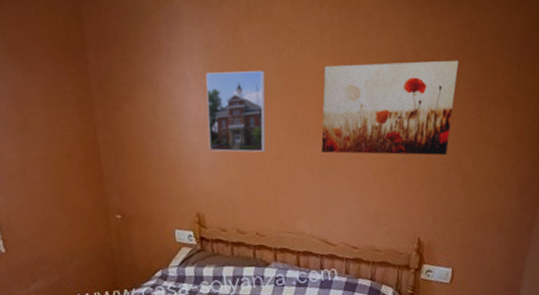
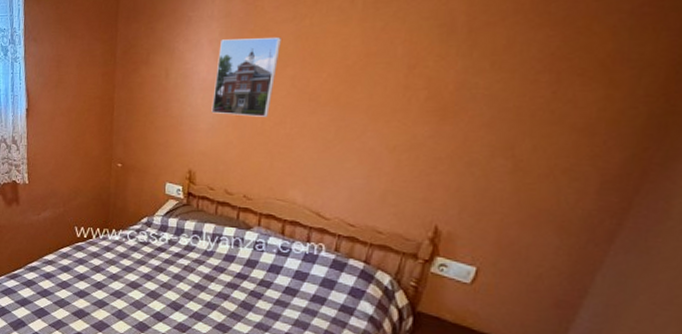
wall art: present [321,60,459,156] -> none [331,24,535,136]

